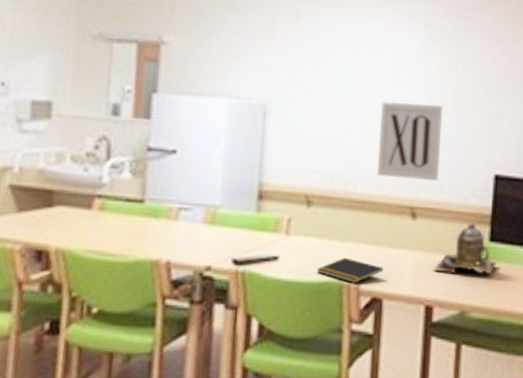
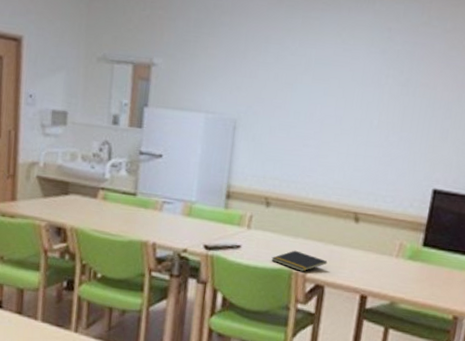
wall art: present [376,101,442,181] -> none [327,120,391,192]
teapot: present [433,221,497,275] -> none [370,228,428,274]

